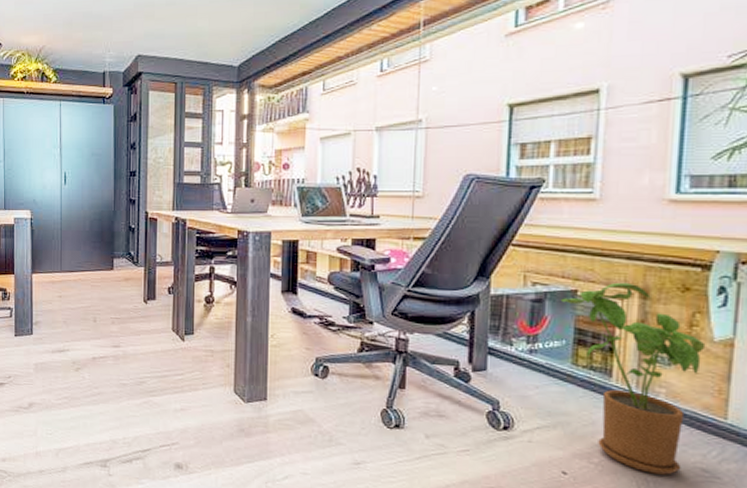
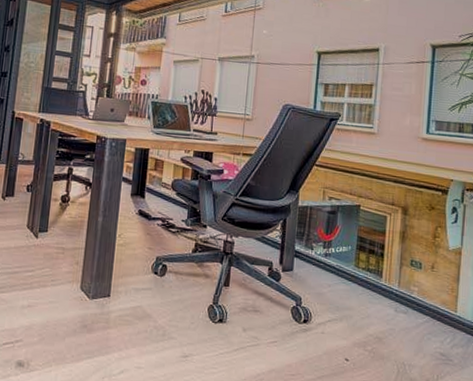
house plant: present [560,282,706,475] -> none [348,200,444,359]

